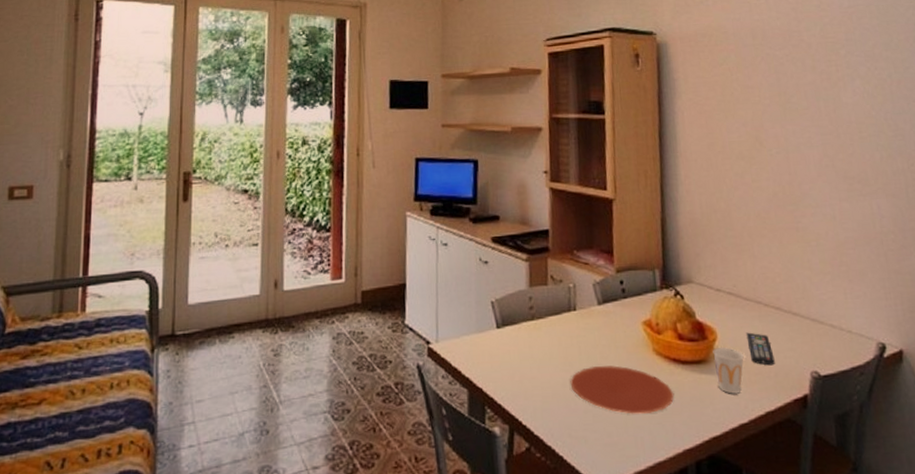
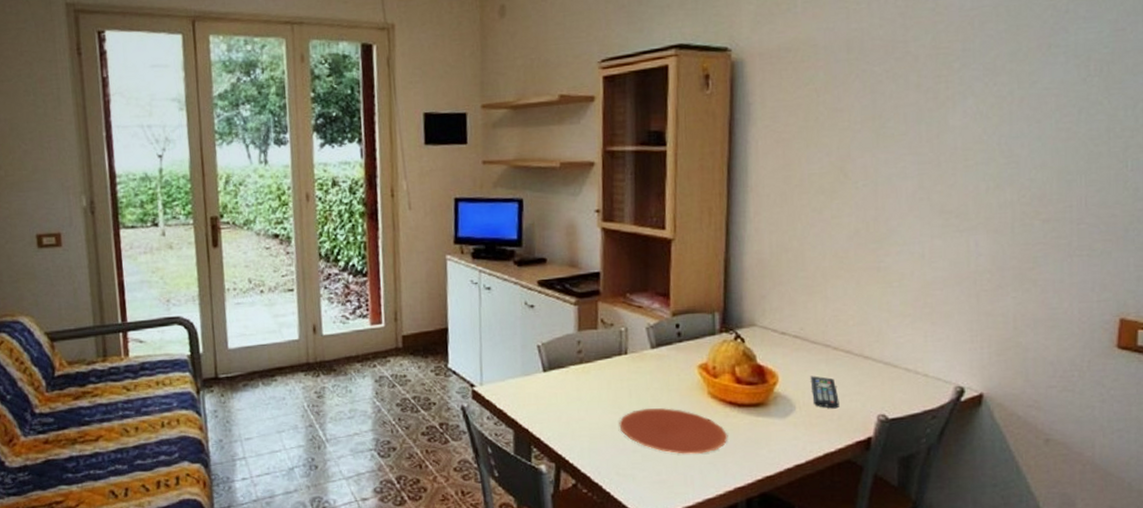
cup: present [713,347,744,394] -> none [772,391,806,436]

